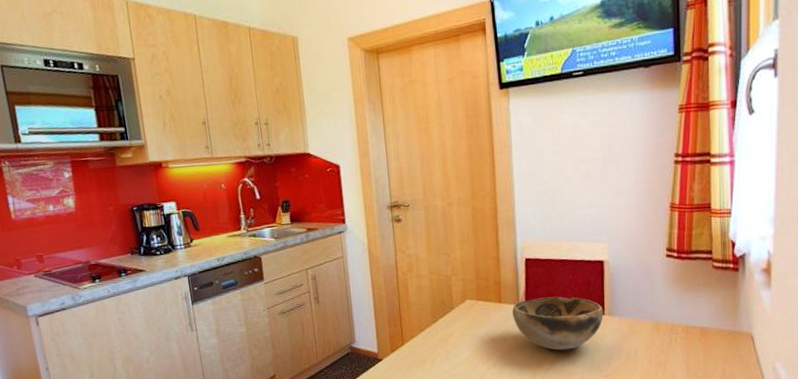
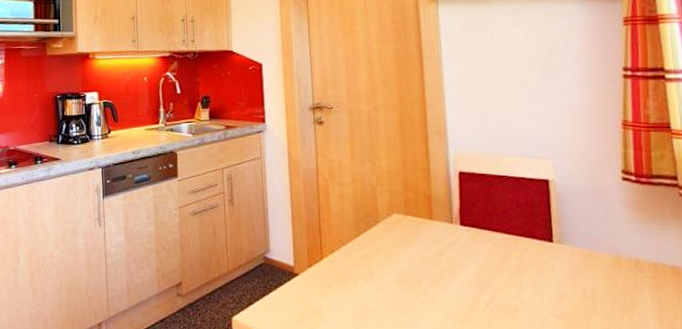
decorative bowl: present [512,296,604,351] -> none [445,217,552,281]

